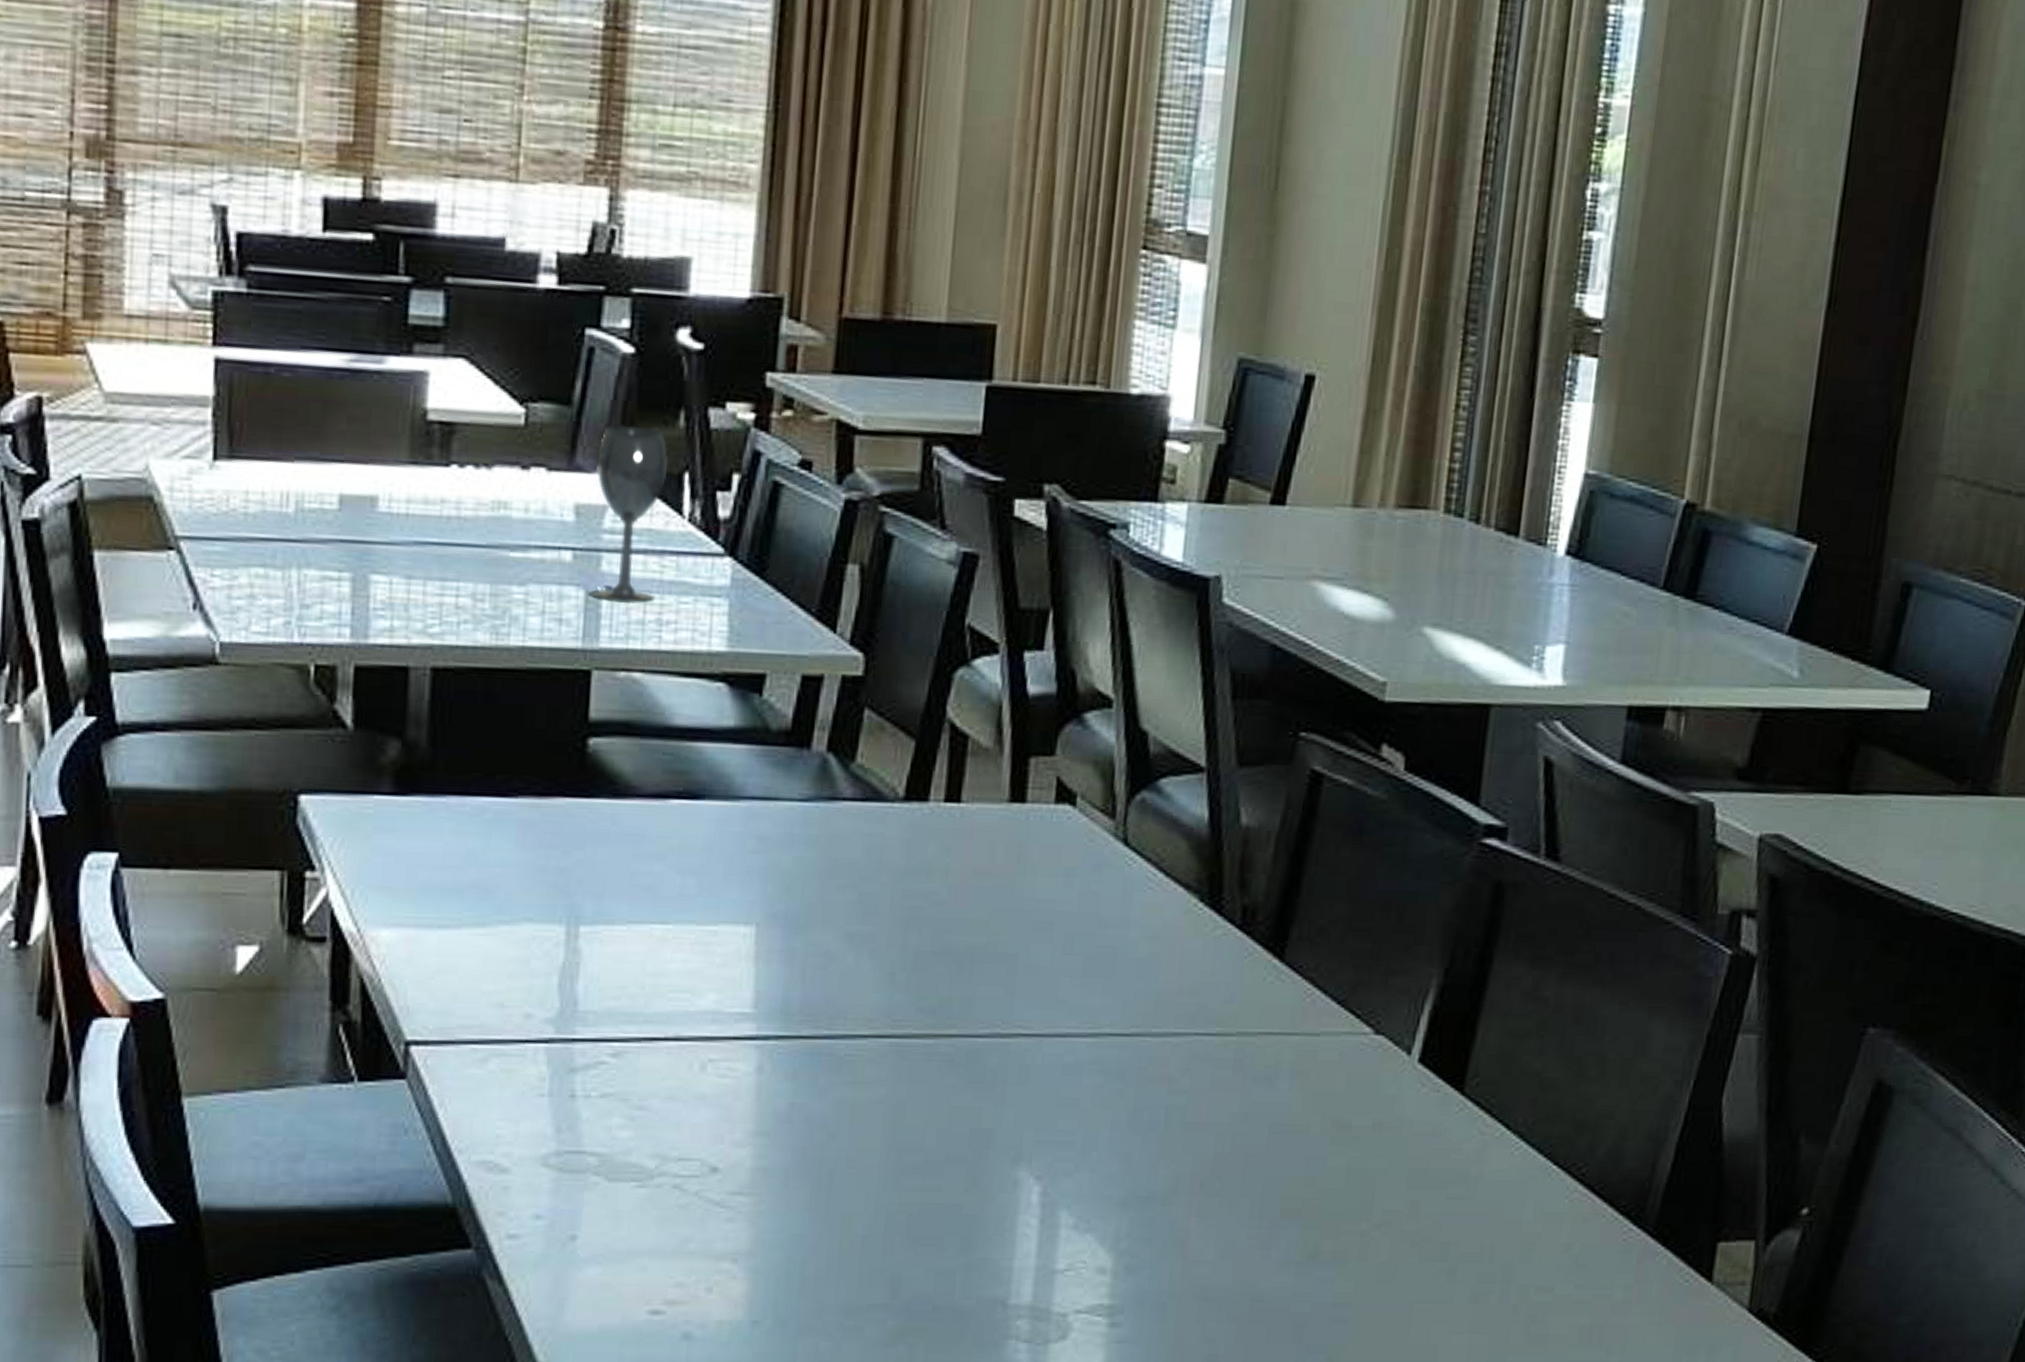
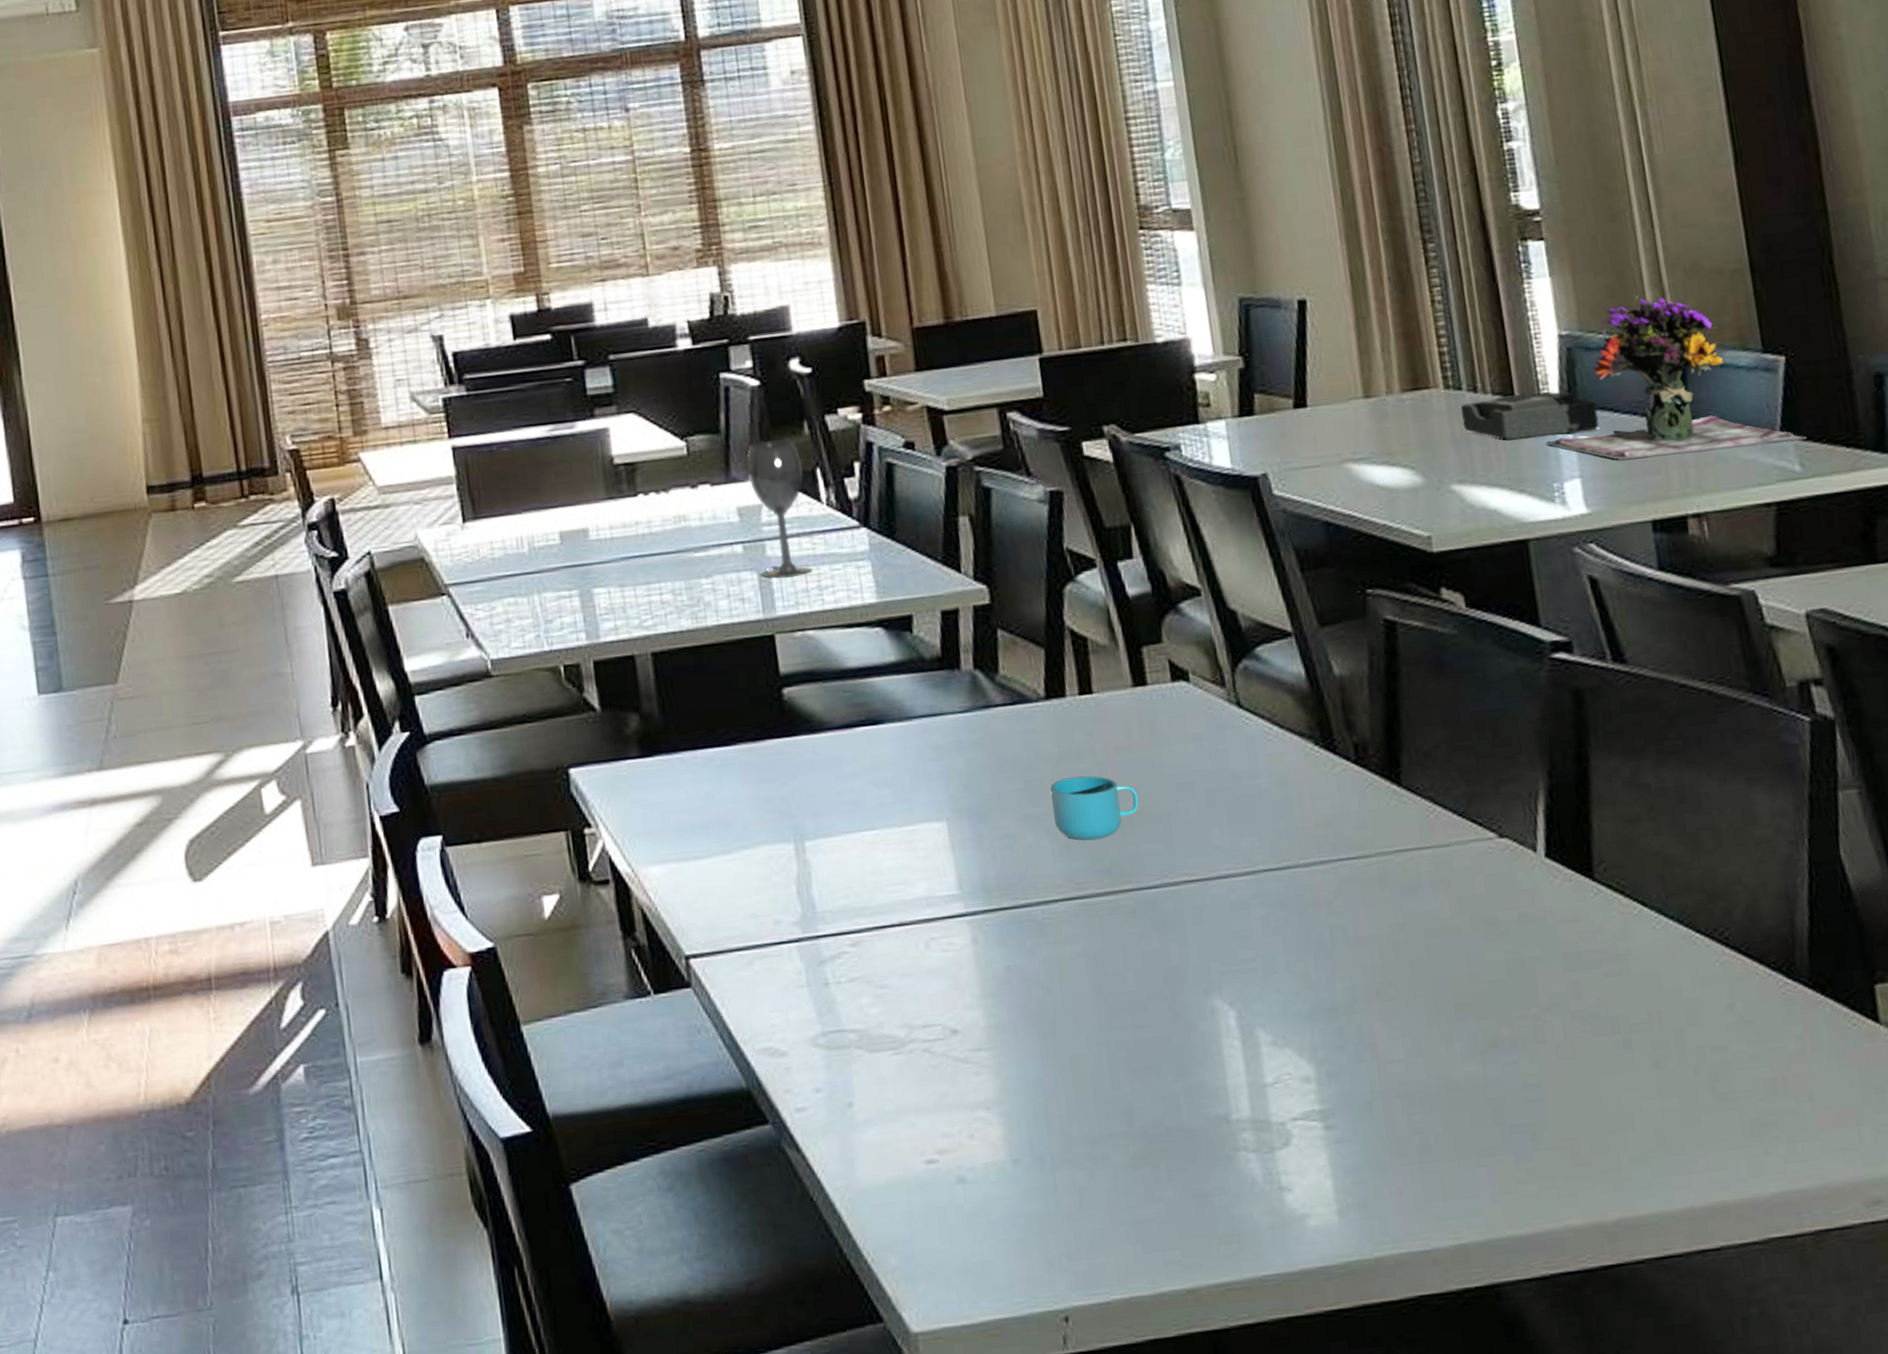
cup: none [883,896,987,973] -> present [1050,775,1139,841]
napkin holder: none [1454,533,1605,592] -> present [1461,391,1599,440]
flower arrangement: none [1539,444,1815,643] -> present [1547,295,1807,460]

